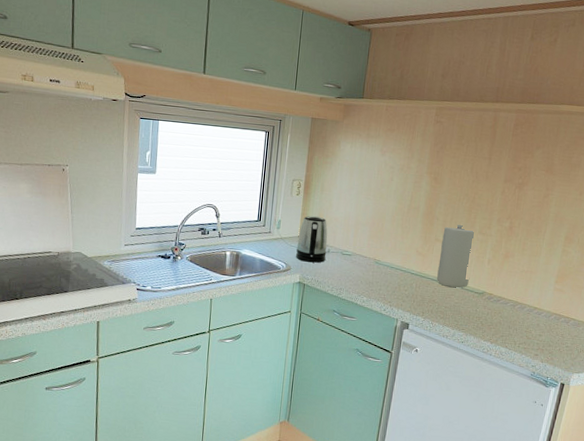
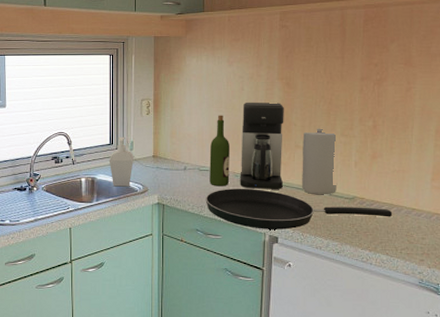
soap bottle: none [255,214,280,264] -> present [110,137,134,187]
kettle: present [296,215,328,263] -> none [152,133,183,182]
frying pan: none [345,274,516,317] -> present [205,189,393,230]
wine bottle: none [351,202,374,272] -> present [209,115,230,186]
coffee maker: none [379,192,429,279] -> present [240,102,284,189]

